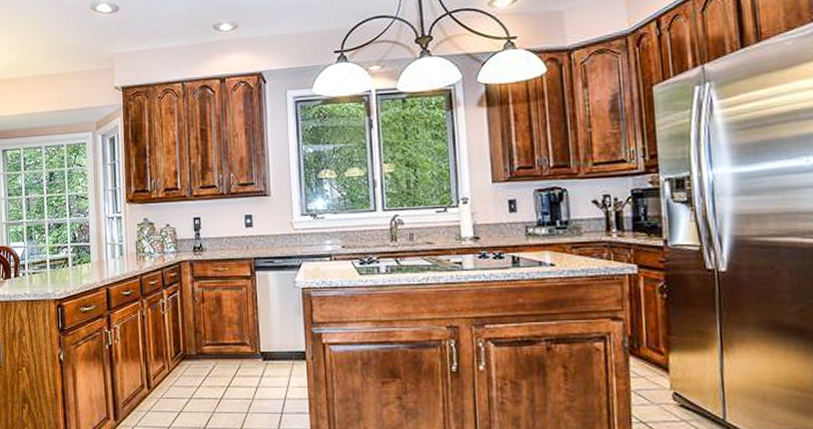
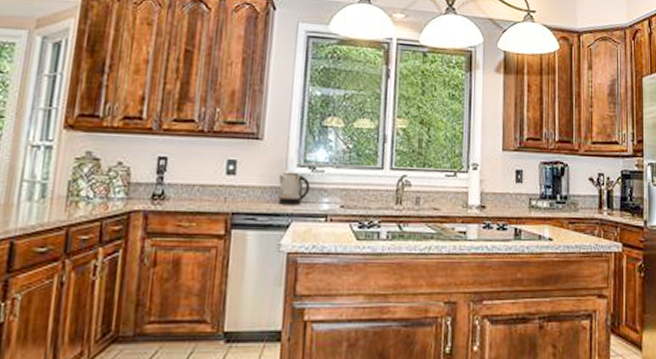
kettle: none [287,220,314,250] -> present [277,172,310,206]

